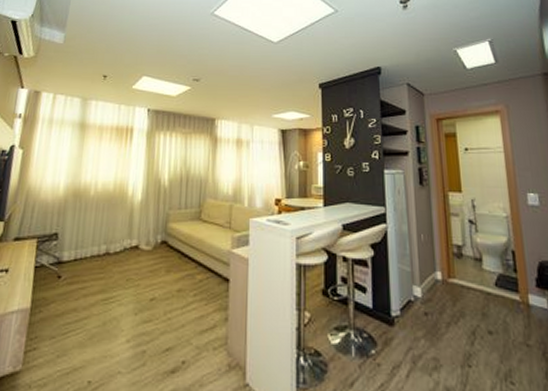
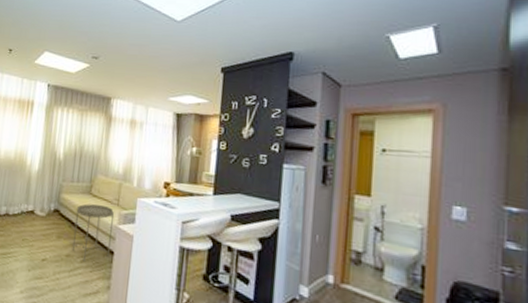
side table: none [183,229,227,294] -> present [71,203,115,261]

